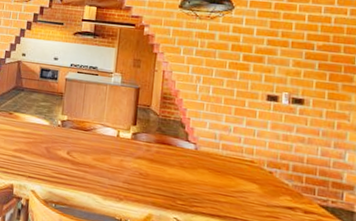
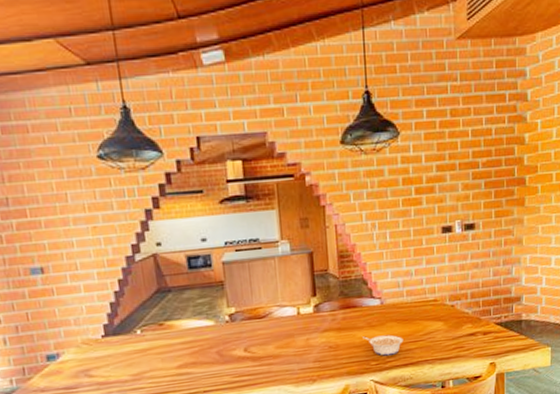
legume: none [173,174,213,201] -> present [363,334,404,356]

